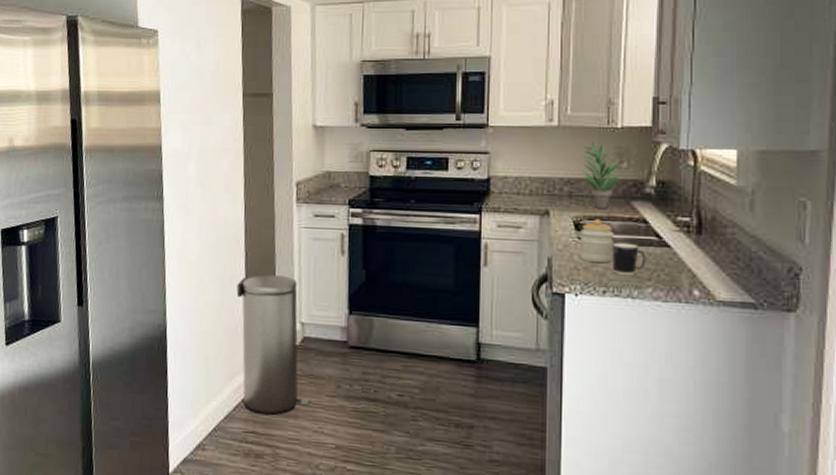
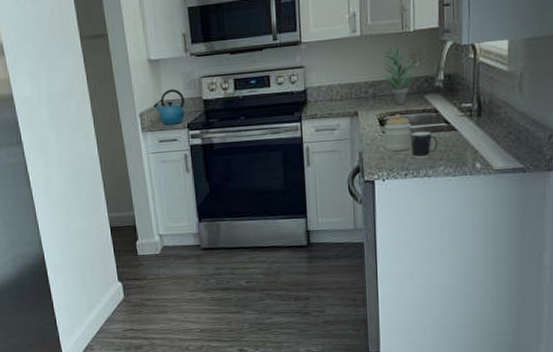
pedal bin: present [236,274,310,415] -> none [100,197,175,314]
kettle: none [313,159,349,199] -> present [153,88,185,125]

